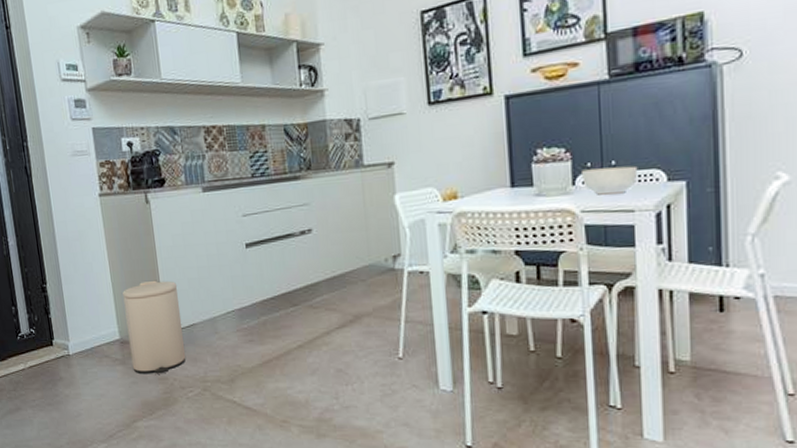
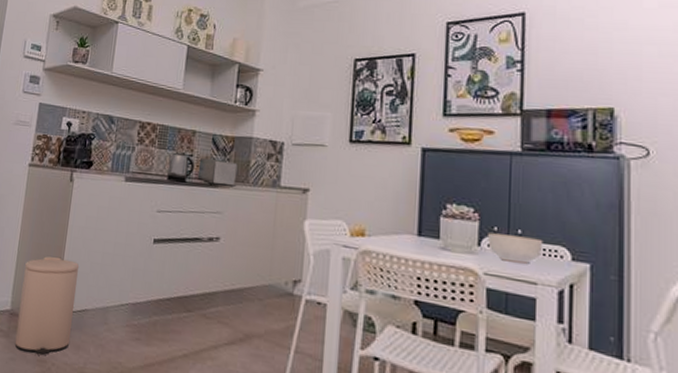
kettle: none [243,150,271,183] -> present [165,152,195,184]
toaster: none [274,150,317,179] -> present [197,157,238,188]

